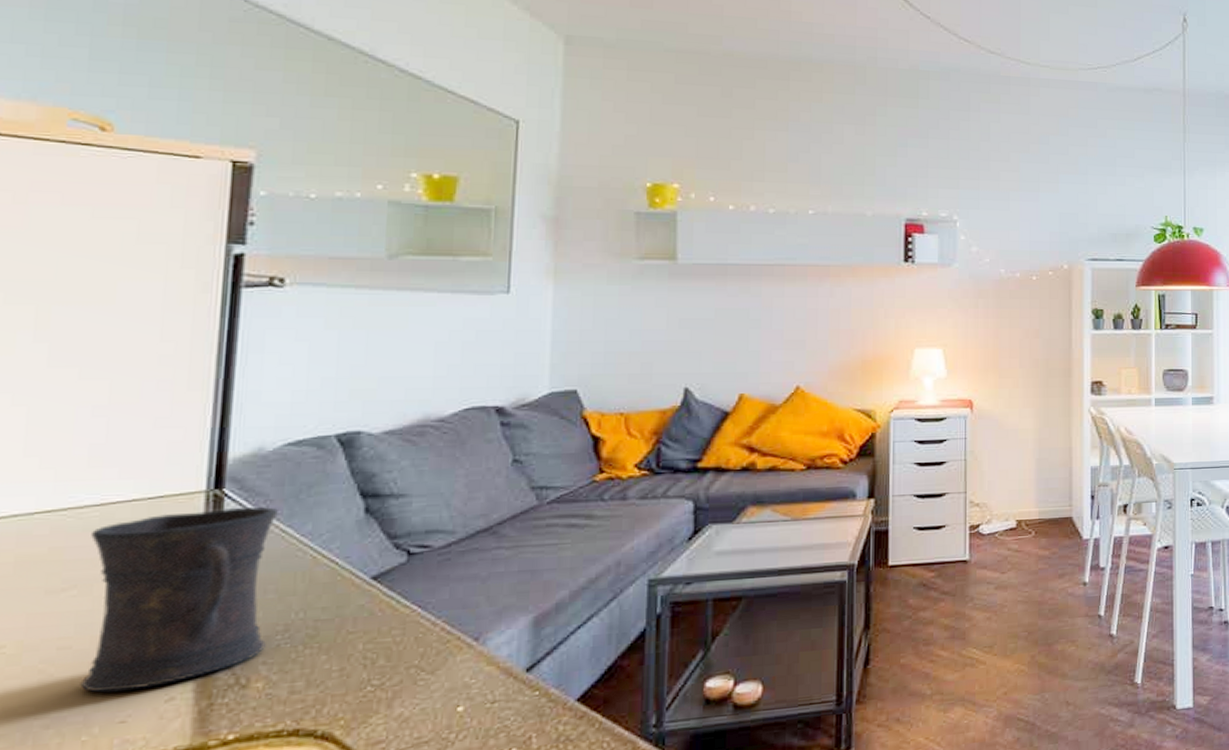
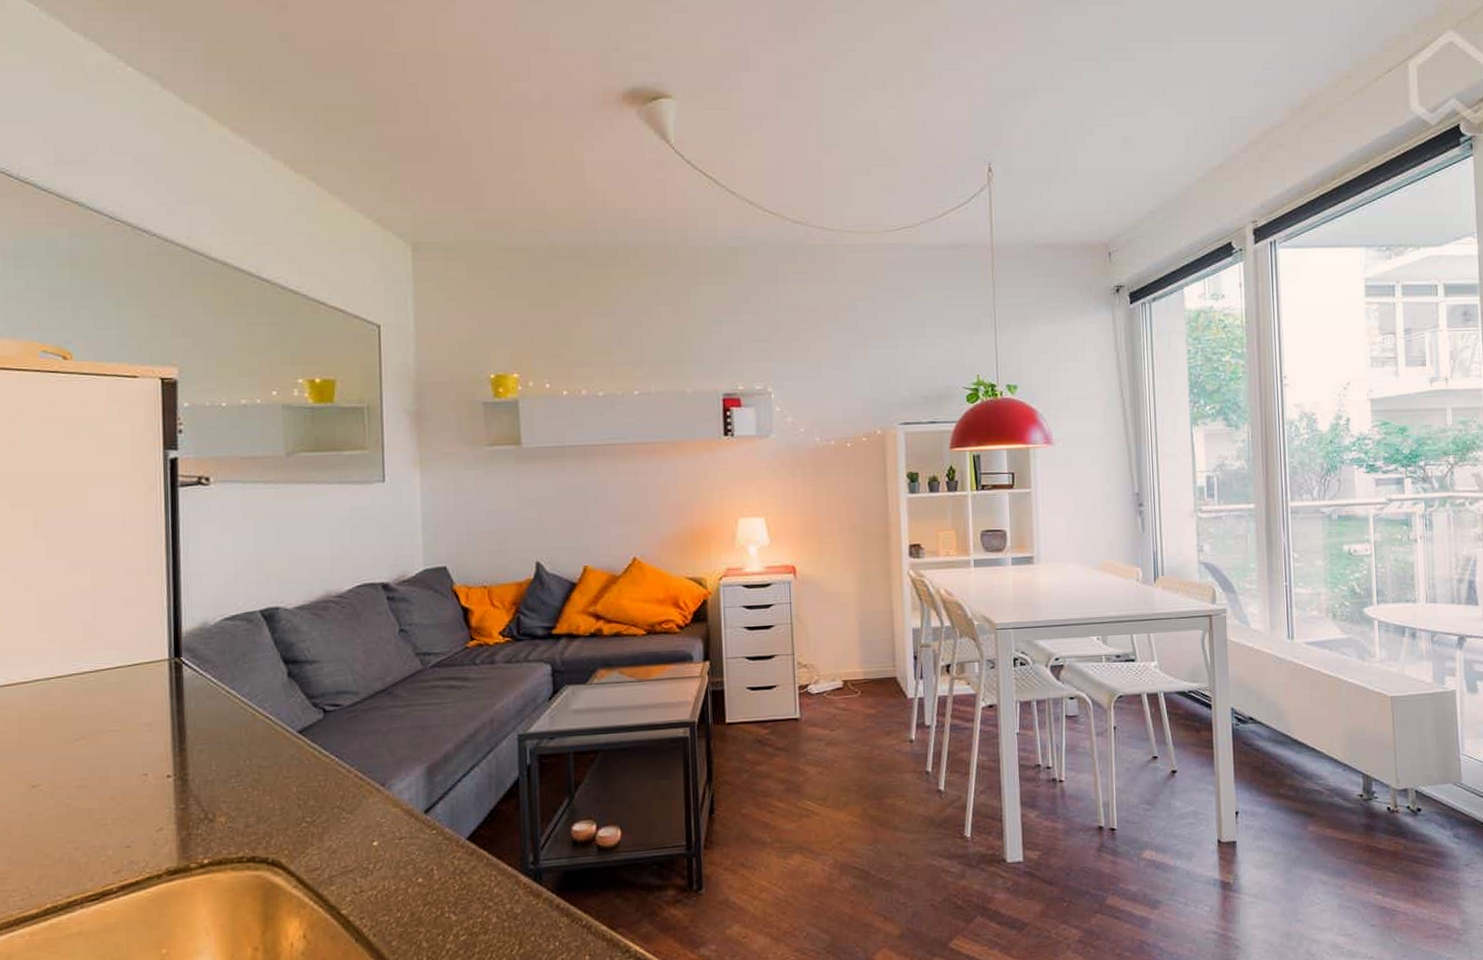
mug: present [80,506,278,693] -> none [91,672,224,823]

